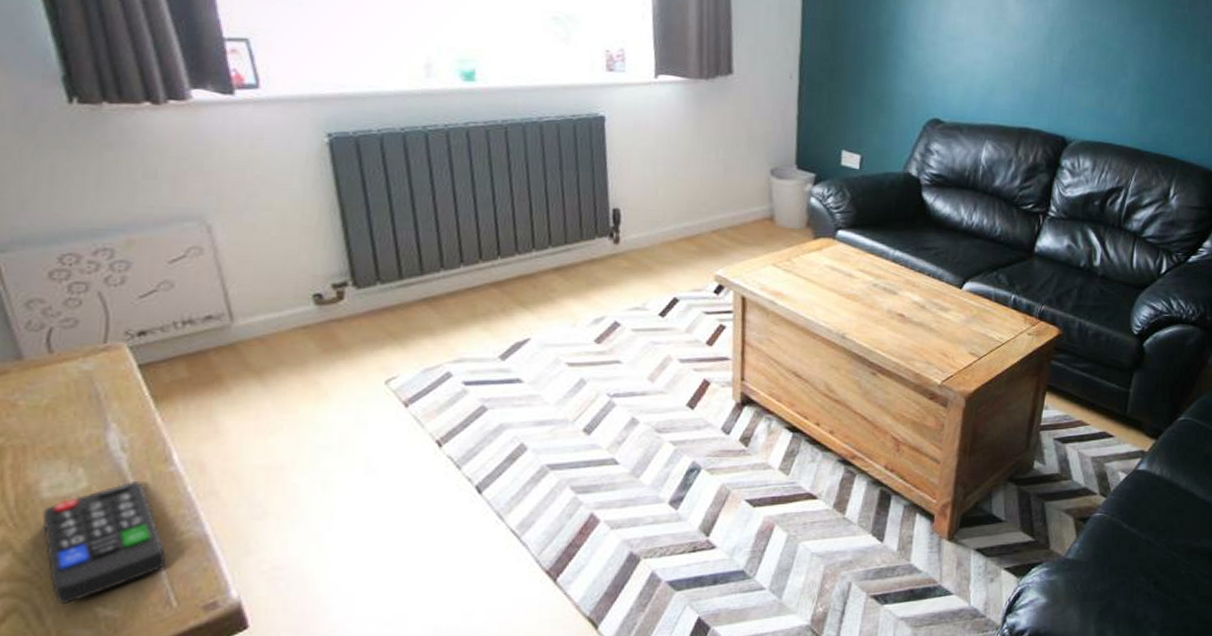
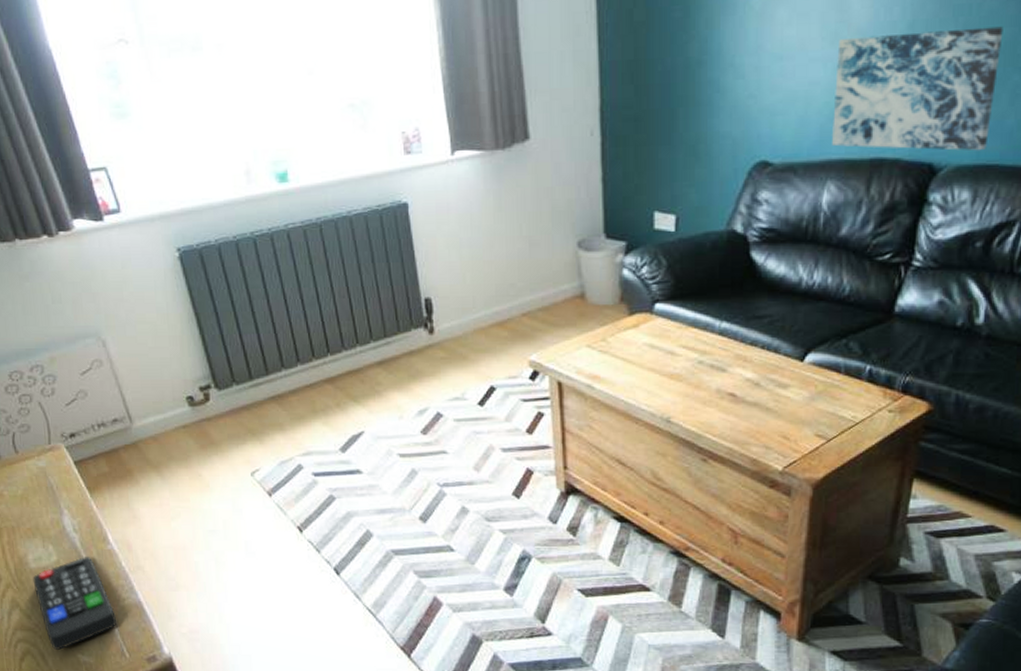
wall art: none [990,32,1115,131] -> present [832,26,1003,151]

